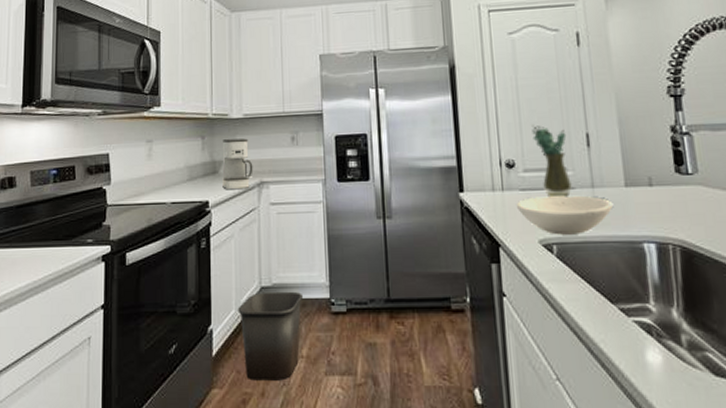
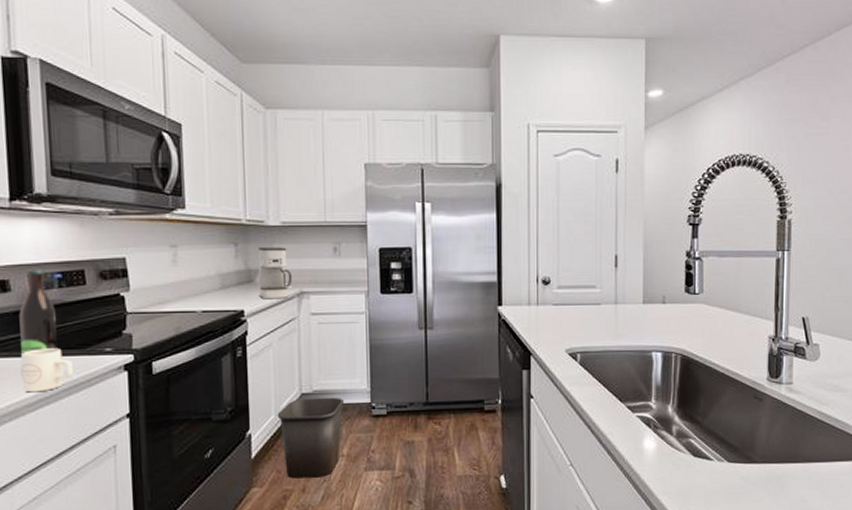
mug: none [17,239,59,282] -> present [20,348,73,393]
bottle: none [19,166,50,246] -> present [19,268,57,355]
bowl: present [517,195,613,235] -> none [549,310,630,345]
vase: present [531,124,572,198] -> none [568,245,598,312]

